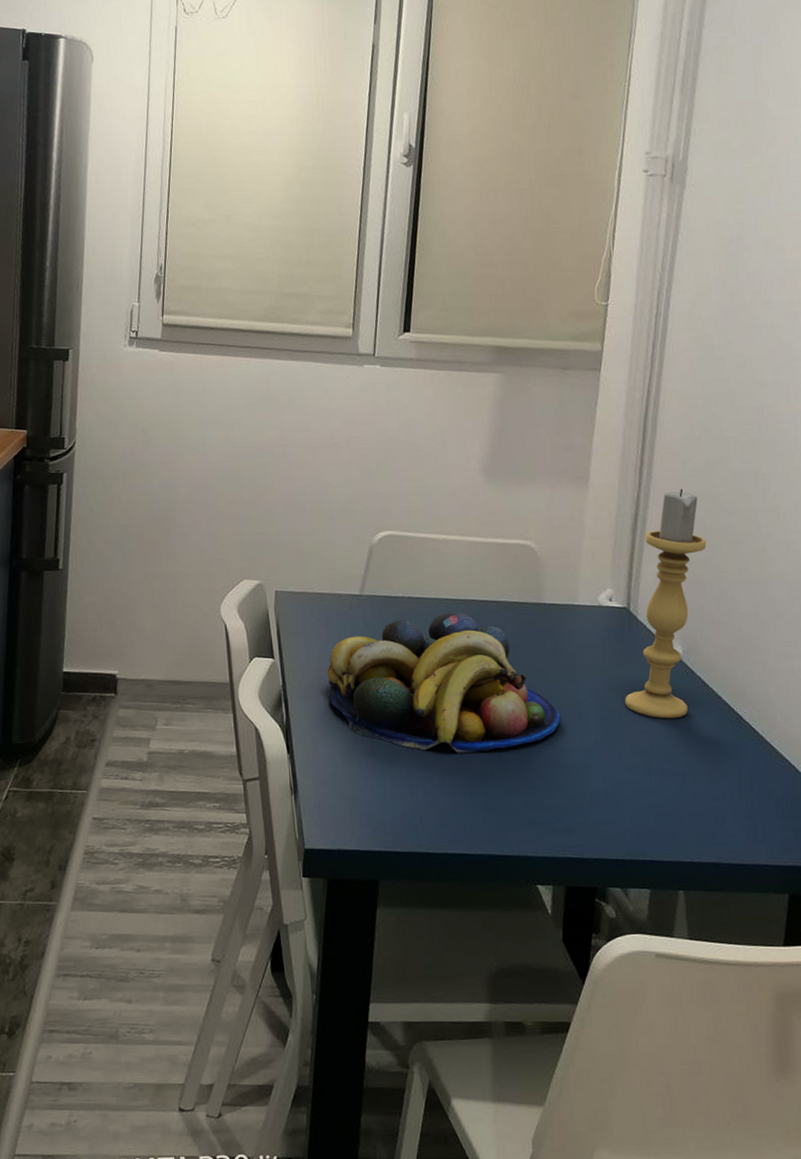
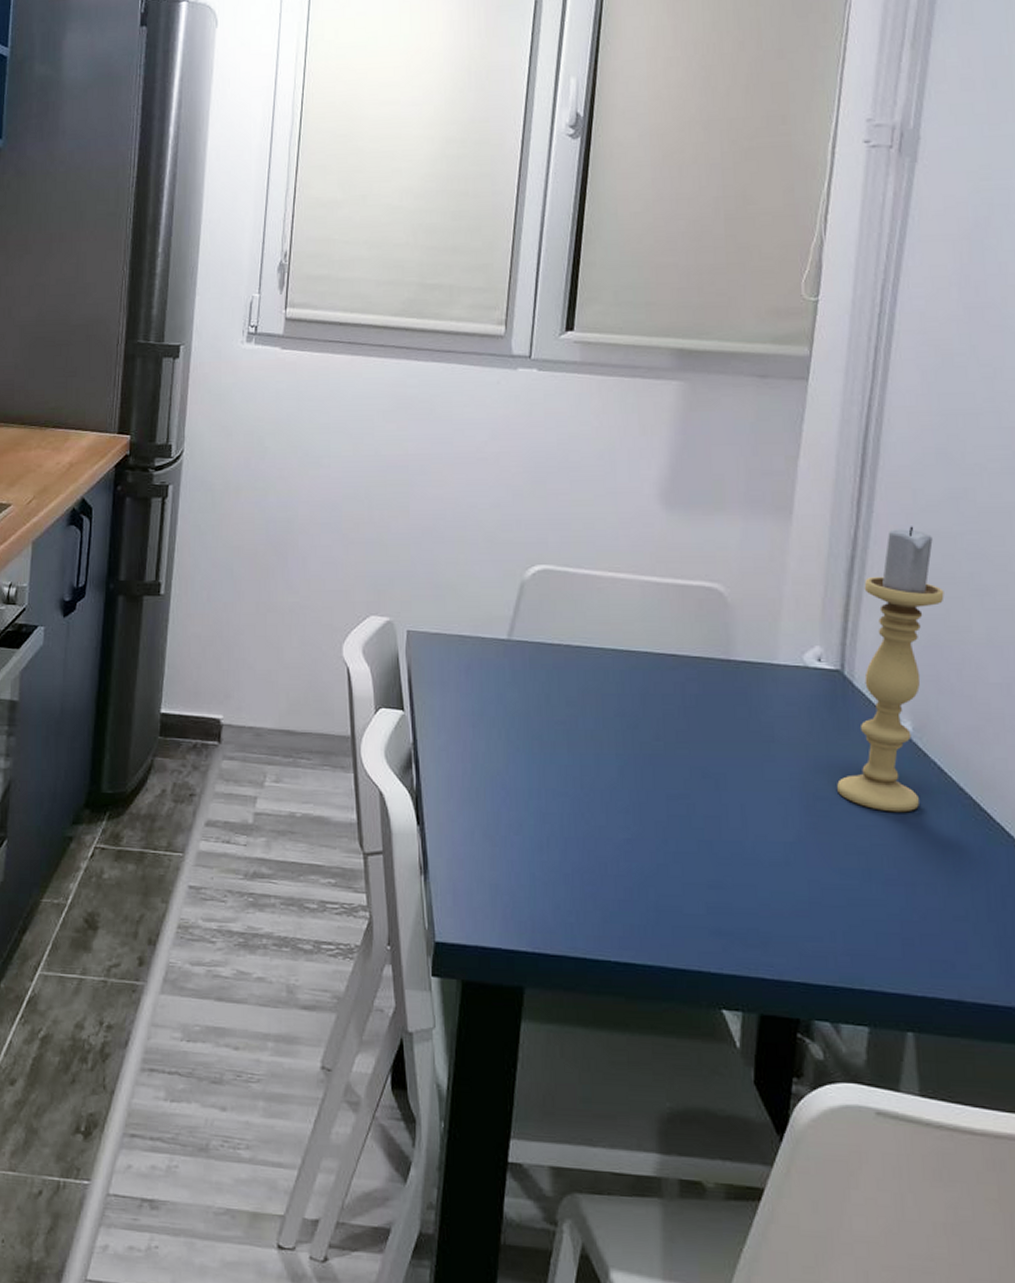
fruit bowl: present [327,612,561,753] -> none [466,665,755,839]

